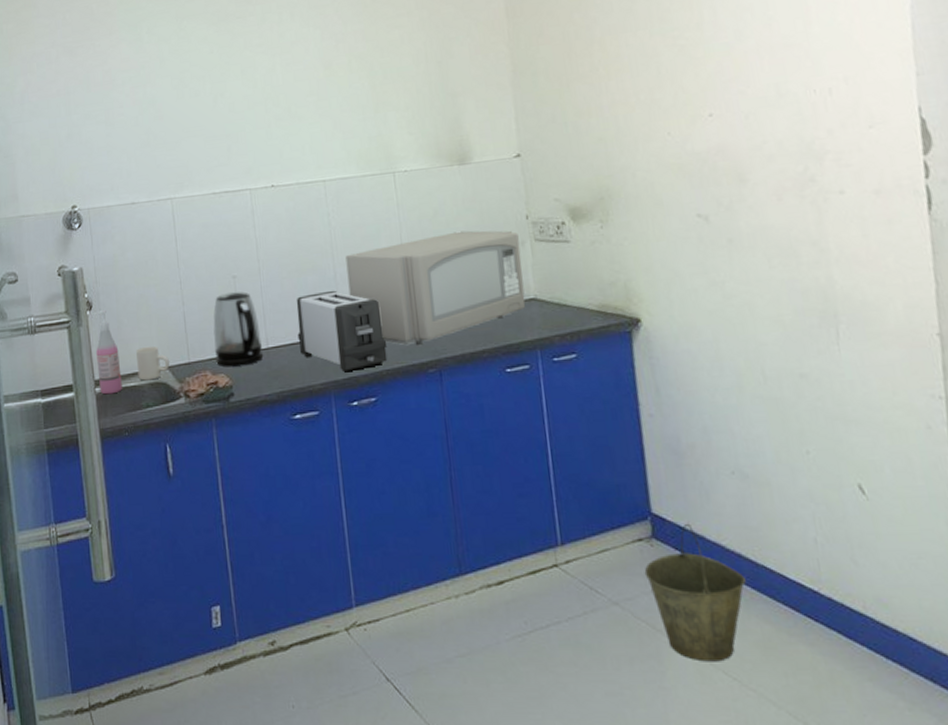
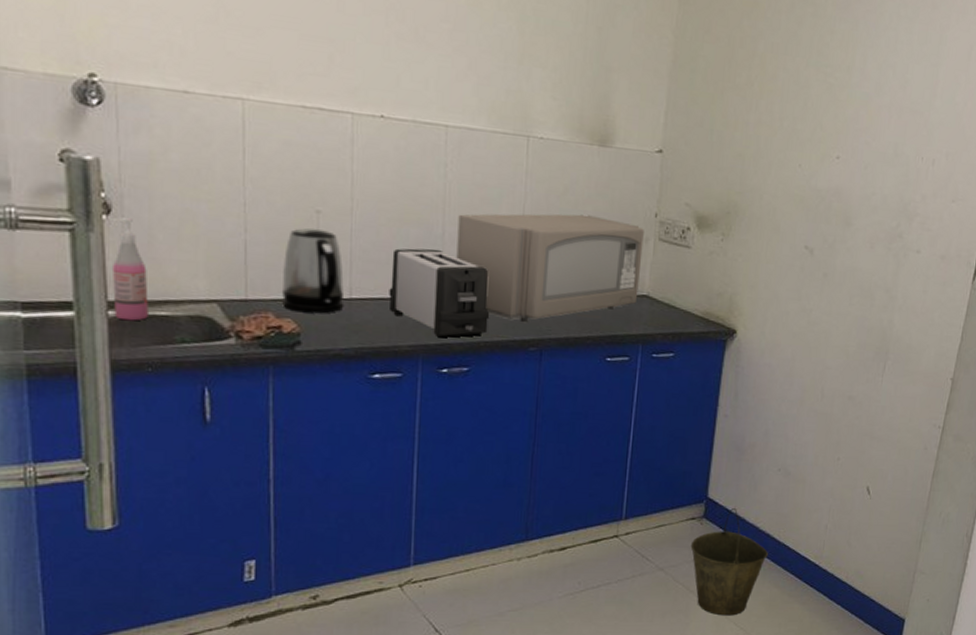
mug: present [136,346,169,381] -> none [172,271,218,313]

